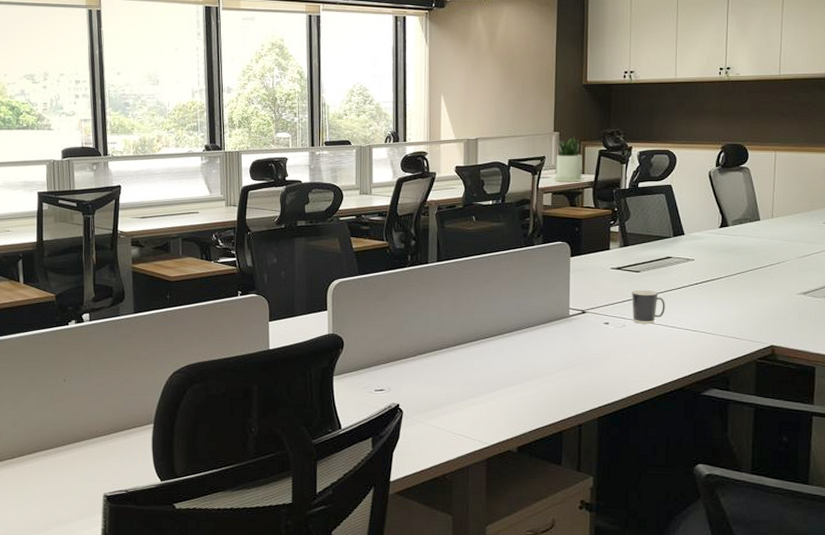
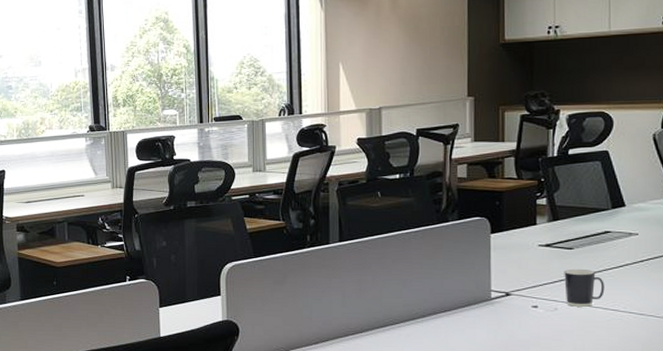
planter: present [554,136,584,182] -> none [469,101,505,151]

